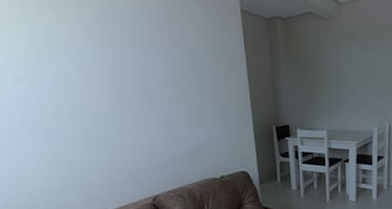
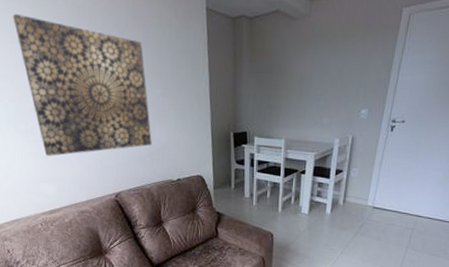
wall art: none [30,14,191,162] -> present [13,13,152,156]

